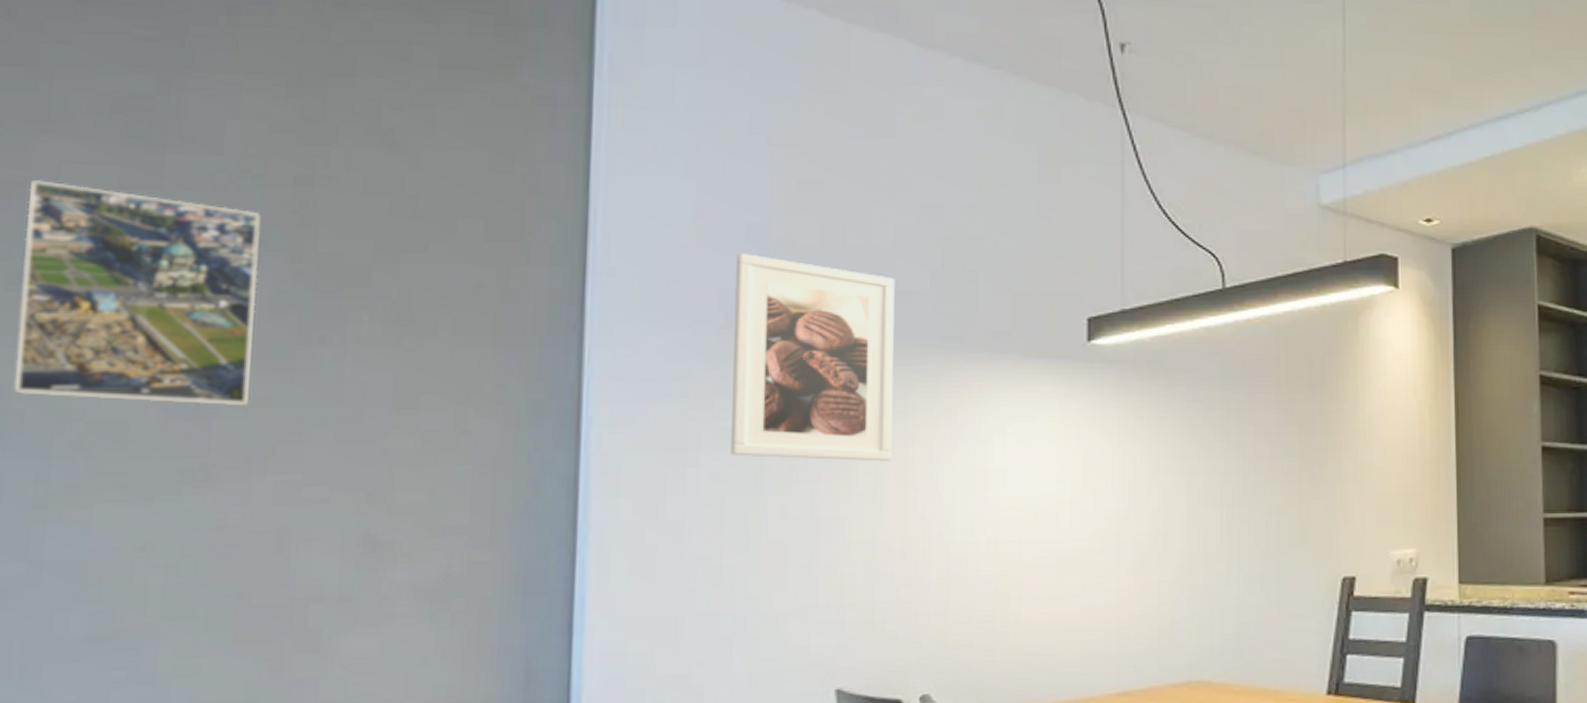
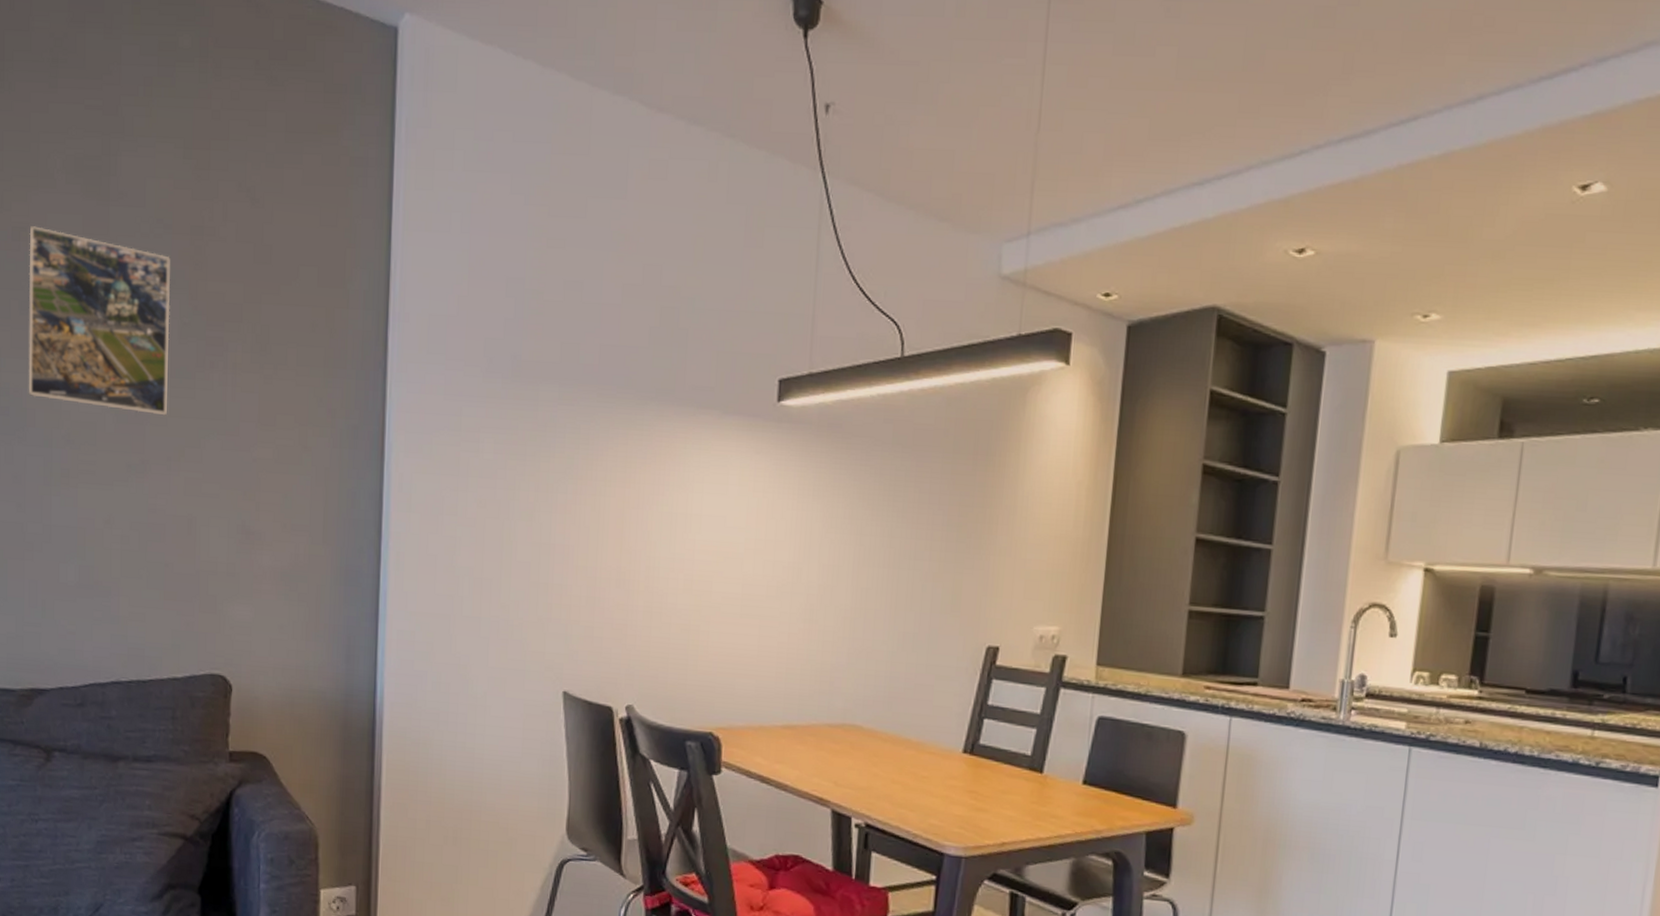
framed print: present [731,254,895,462] -> none [491,305,621,500]

